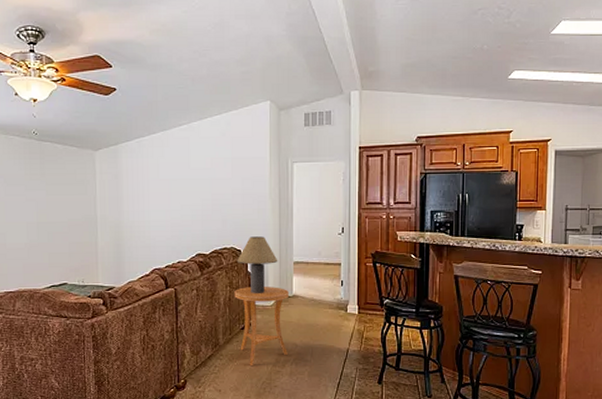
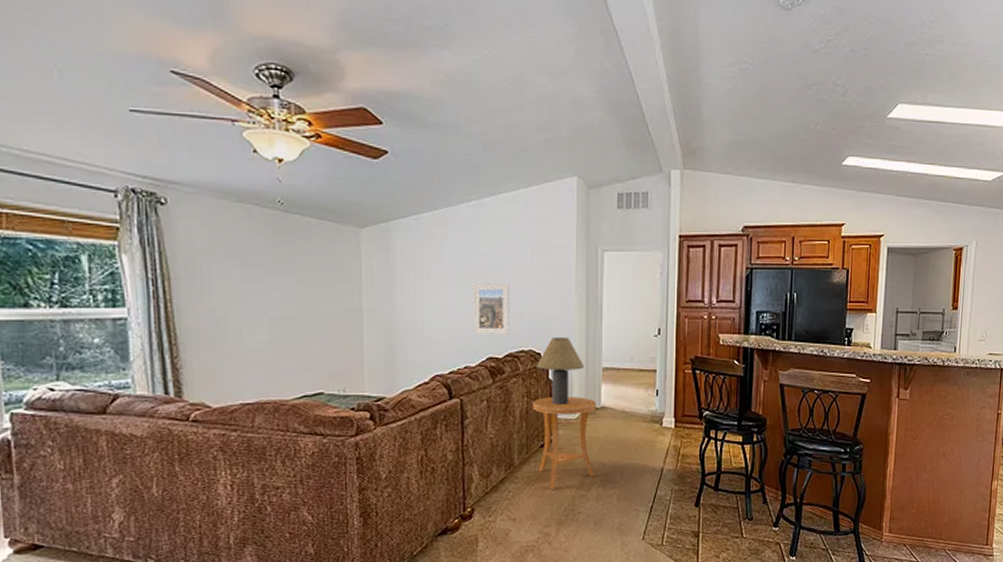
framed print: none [184,191,214,236] -> present [473,282,509,336]

